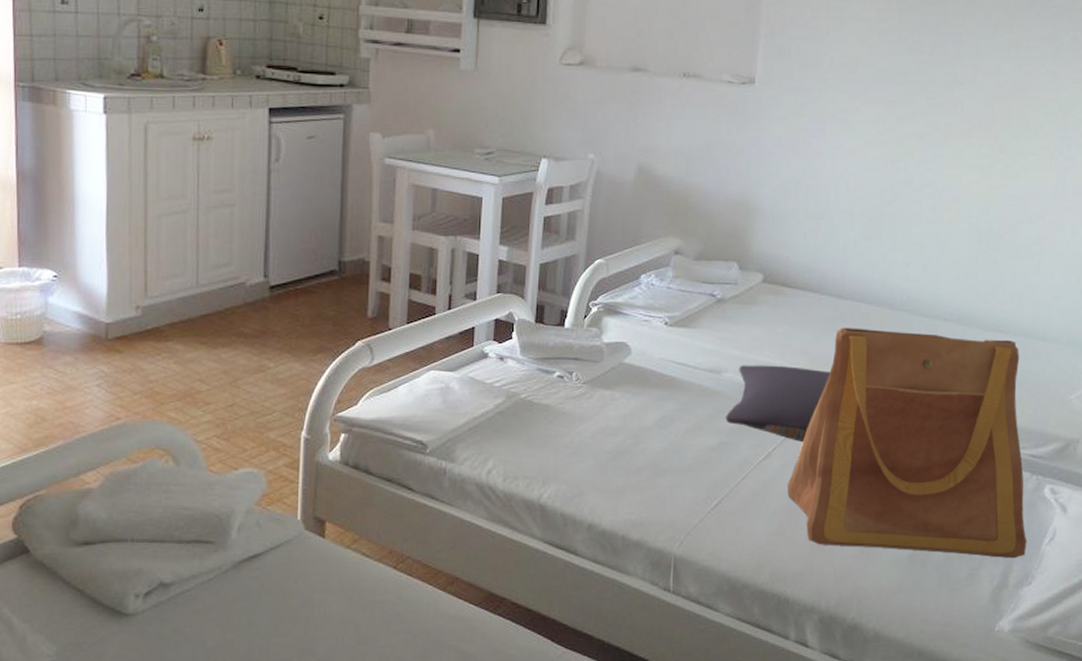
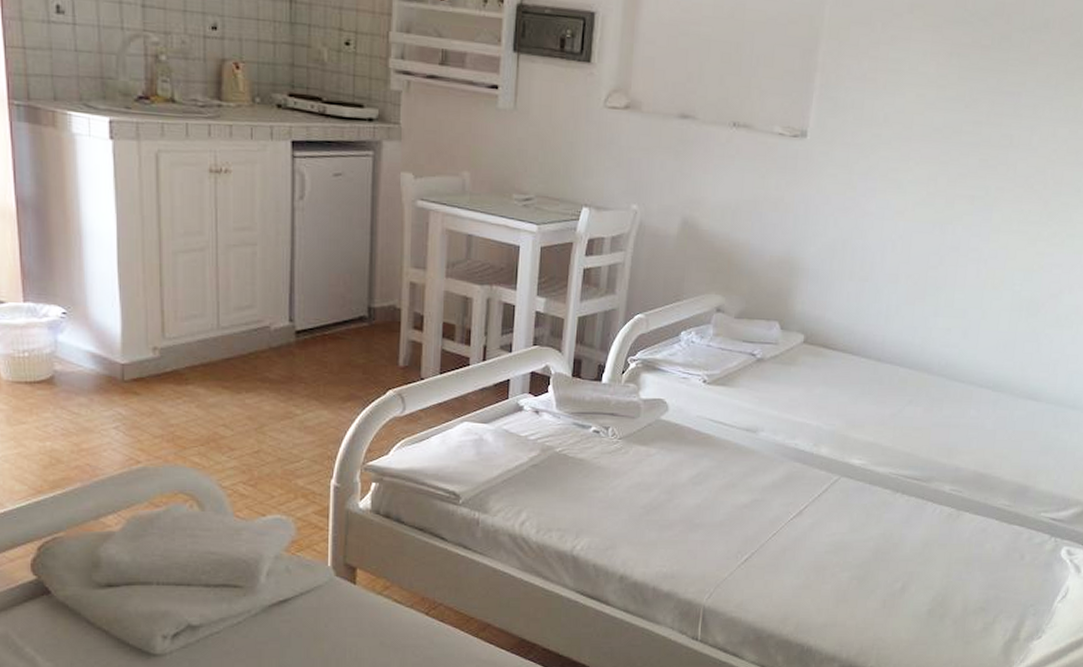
pillow: present [725,365,831,443] -> none [759,425,865,502]
tote bag: present [787,327,1027,559] -> none [816,391,1050,615]

